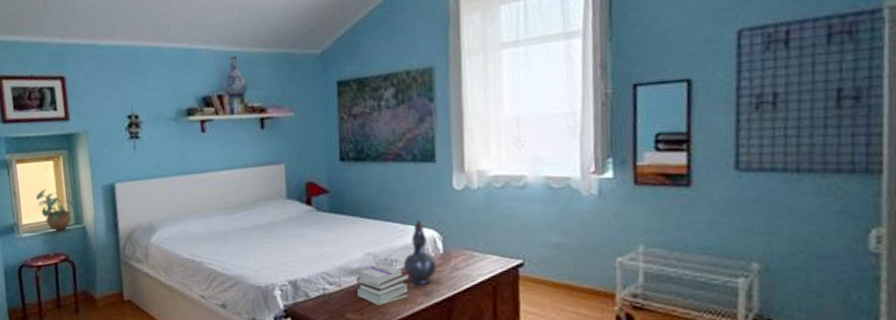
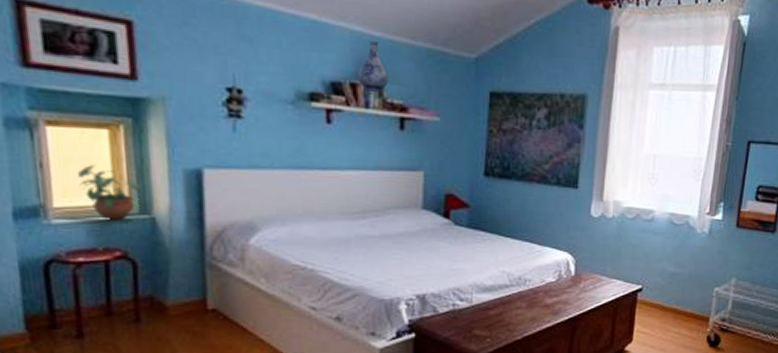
books: present [356,263,410,305] -> none [487,282,541,322]
decorative vase: present [403,219,437,285] -> none [536,242,568,304]

